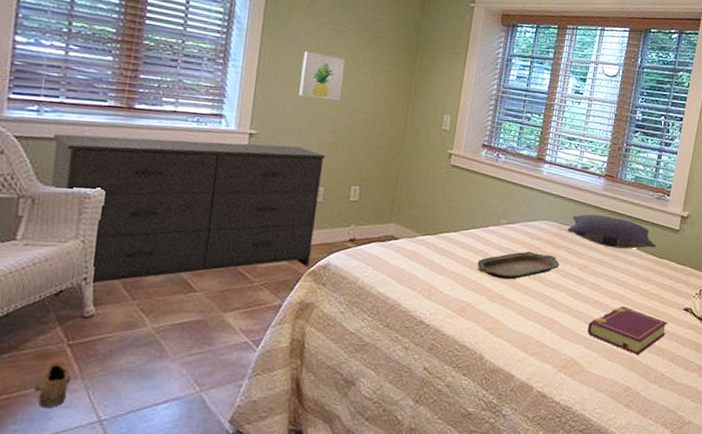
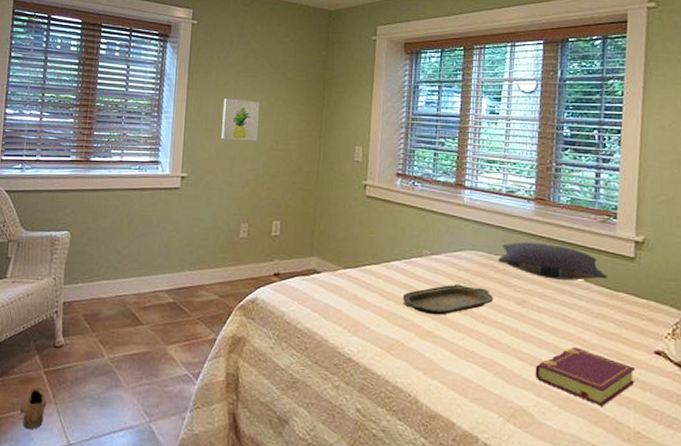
dresser: present [51,134,326,296] -> none [31,185,248,328]

